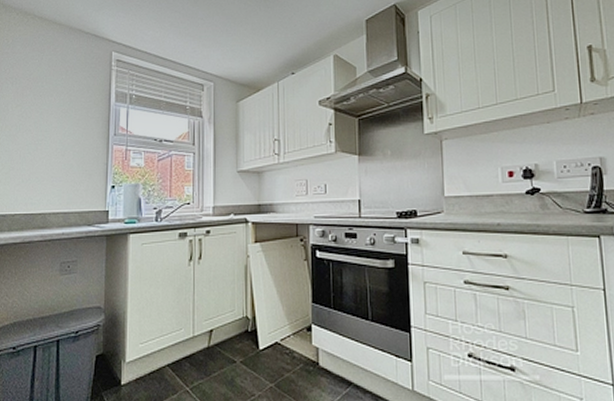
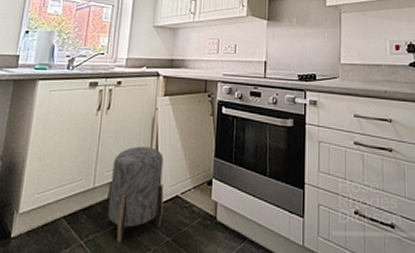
stool: none [208,295,265,389] -> present [106,146,164,243]

